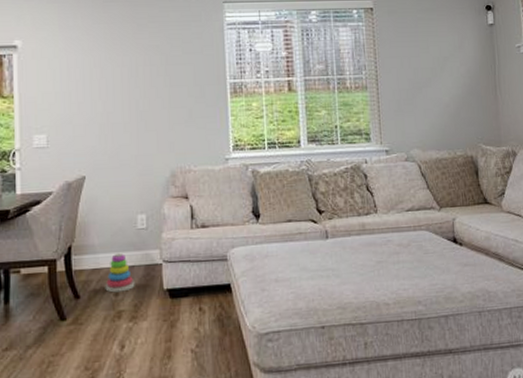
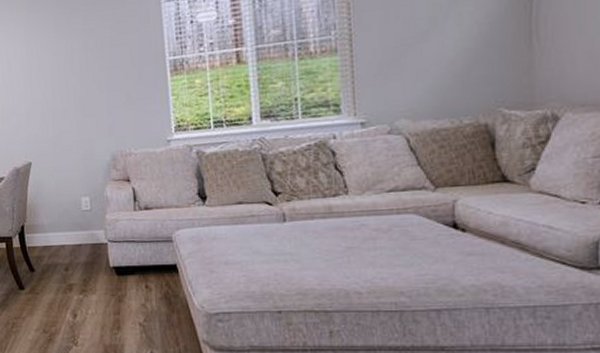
stacking toy: present [105,252,135,293] -> none [56,232,83,268]

